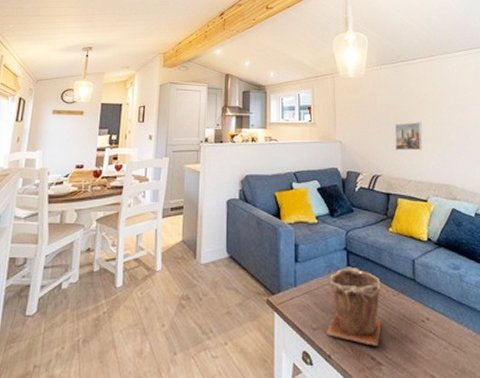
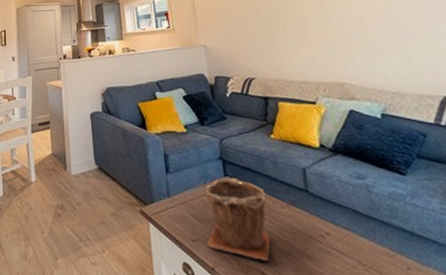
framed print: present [394,122,423,151] -> none [266,15,304,50]

